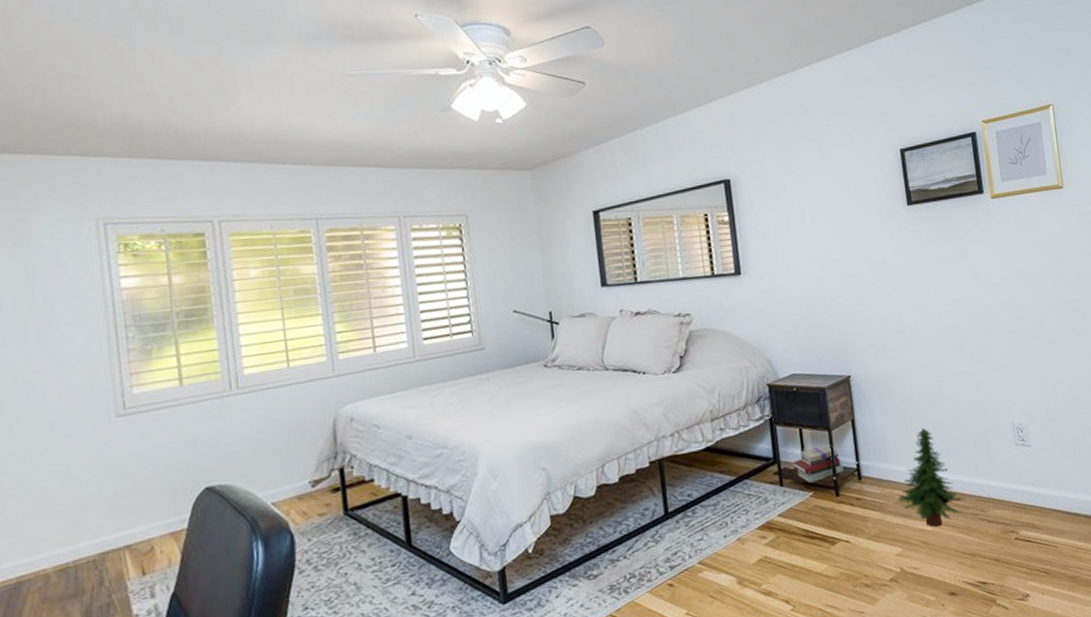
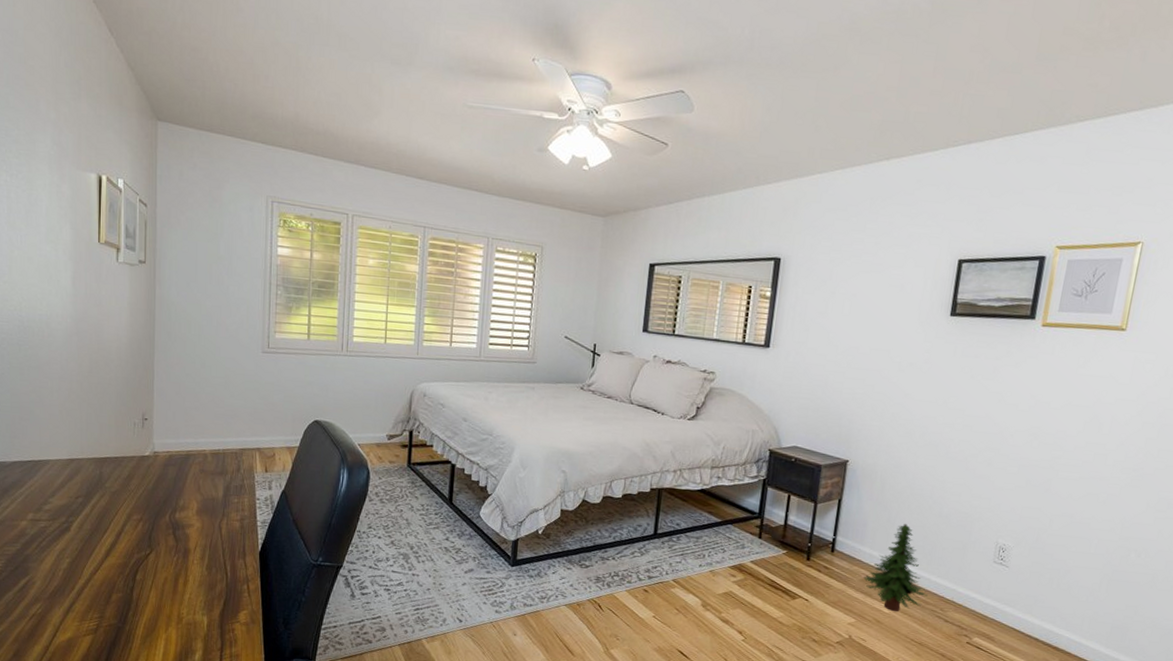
books: present [792,444,844,483] -> none [774,513,821,543]

